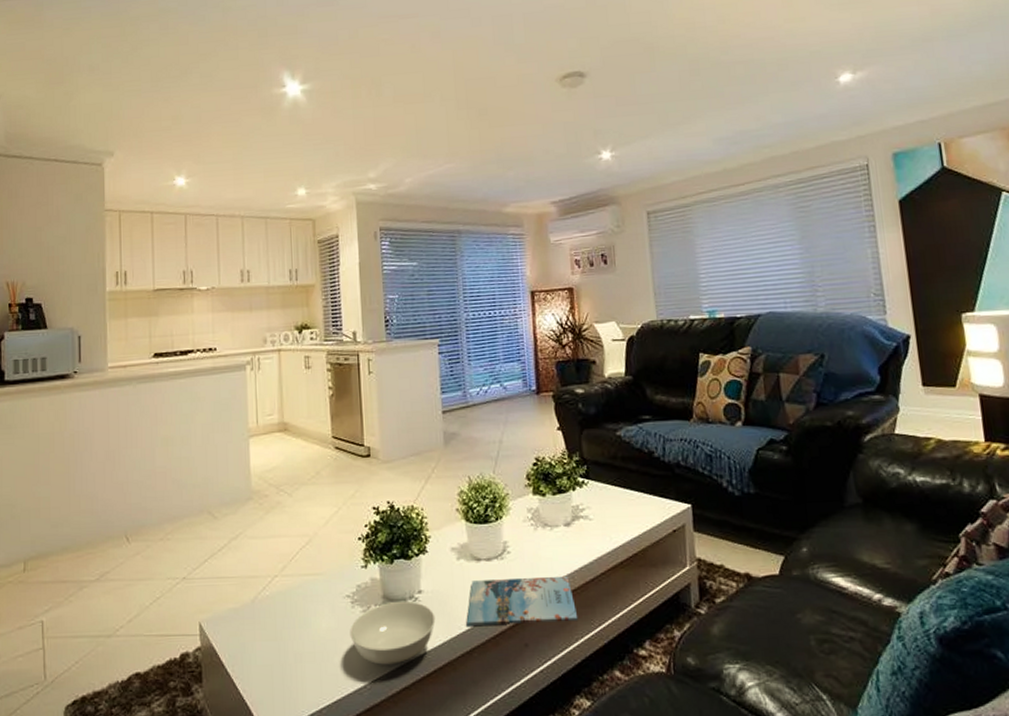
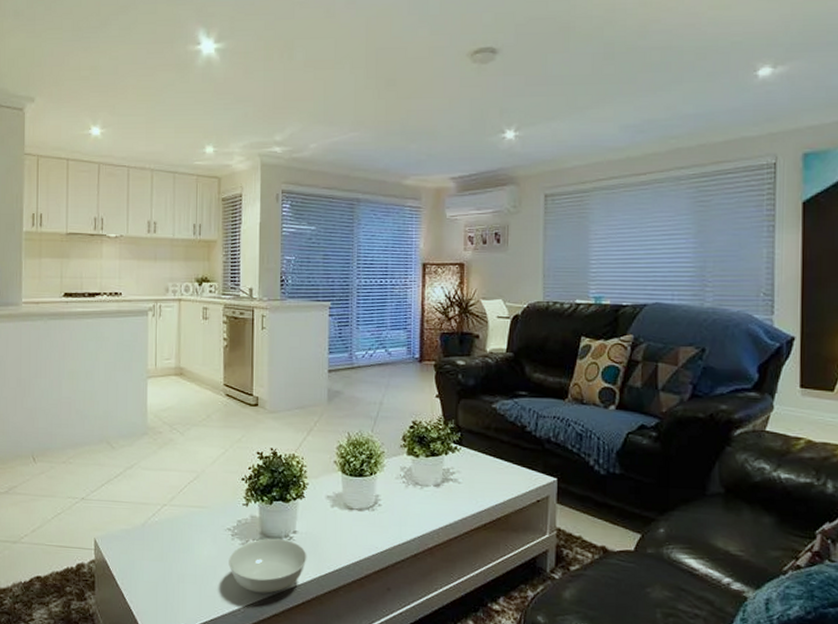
magazine: present [466,575,579,626] -> none [335,527,439,573]

